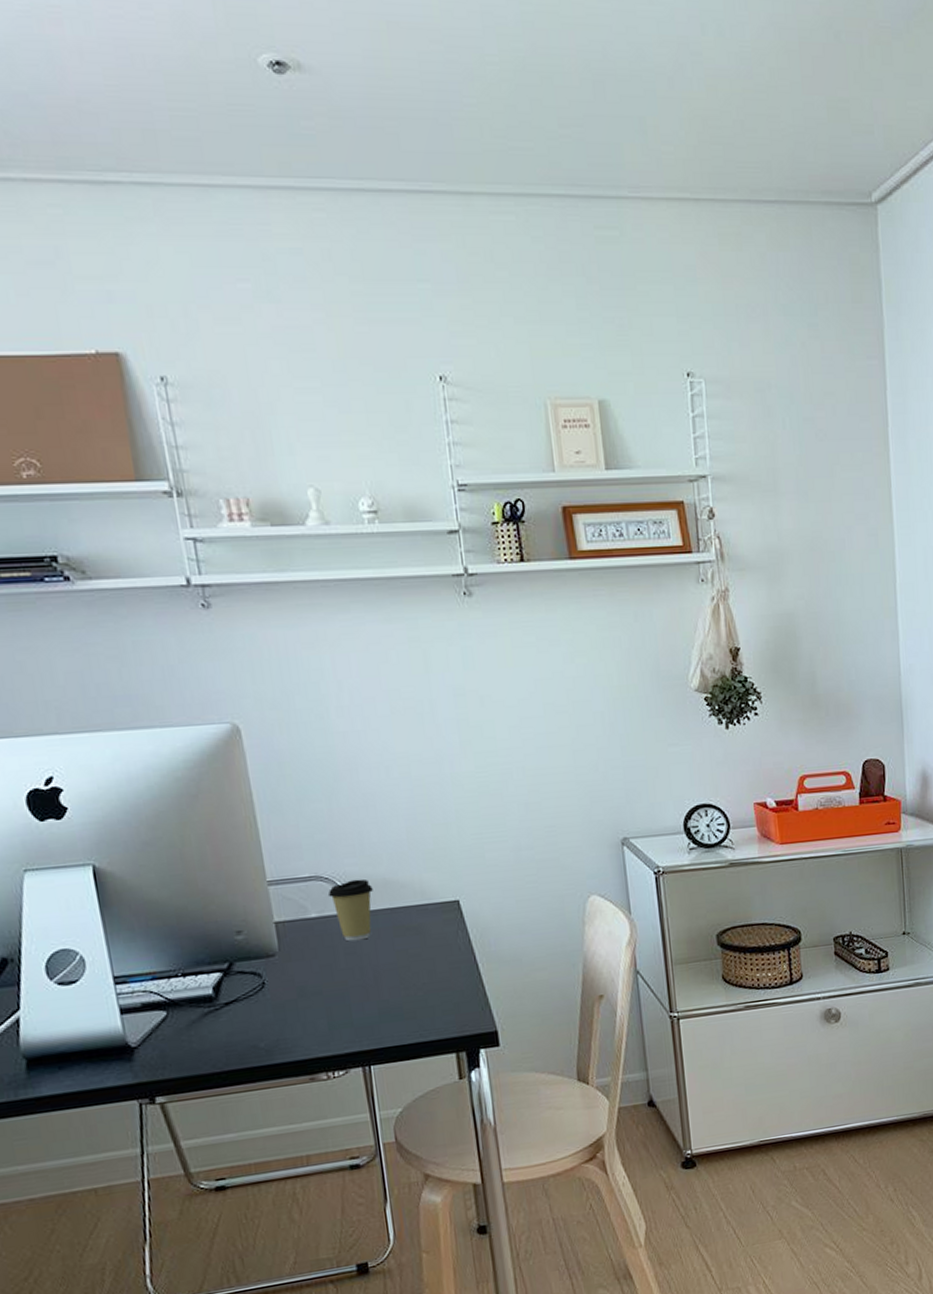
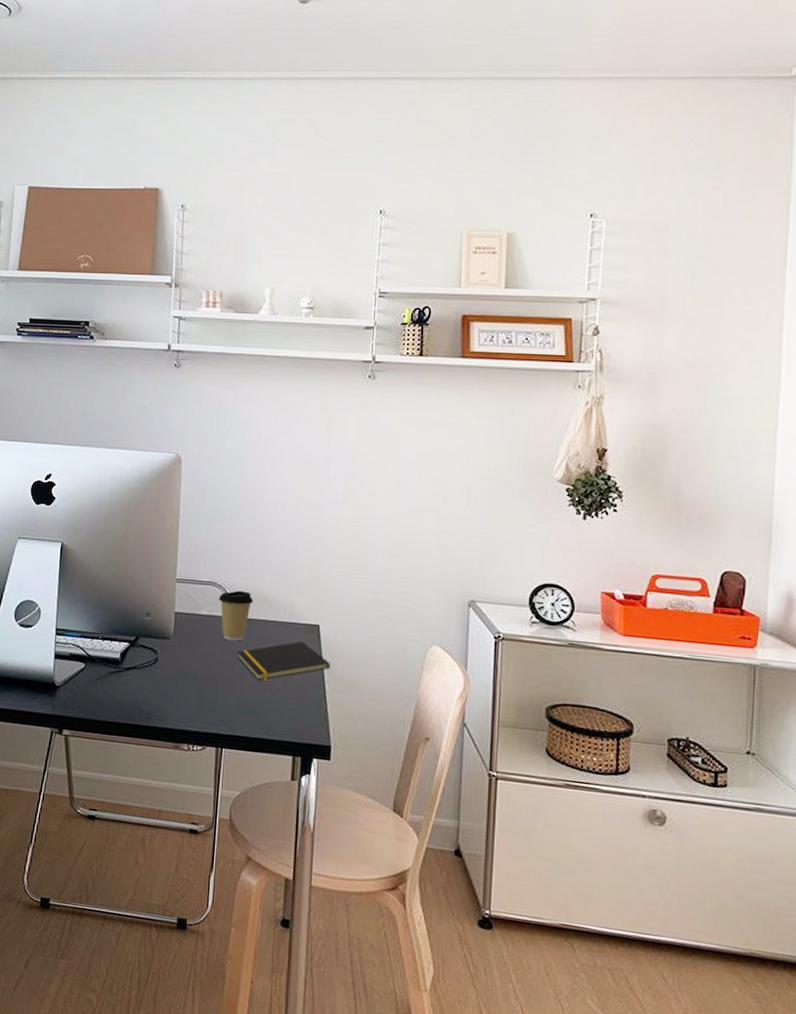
notepad: none [365,923,481,980] -> present [237,641,330,681]

